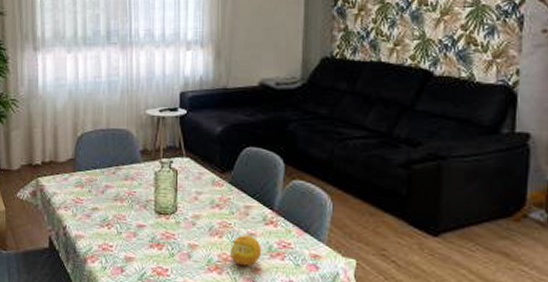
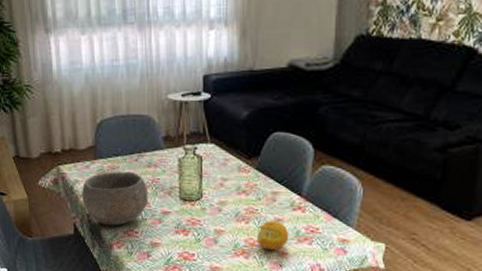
bowl: none [59,184,125,240] -> present [82,171,149,226]

